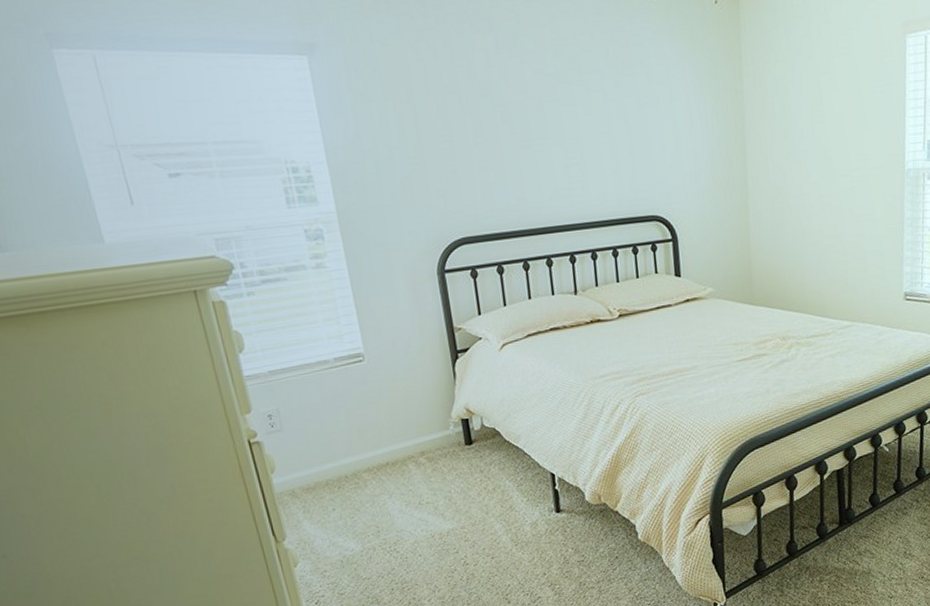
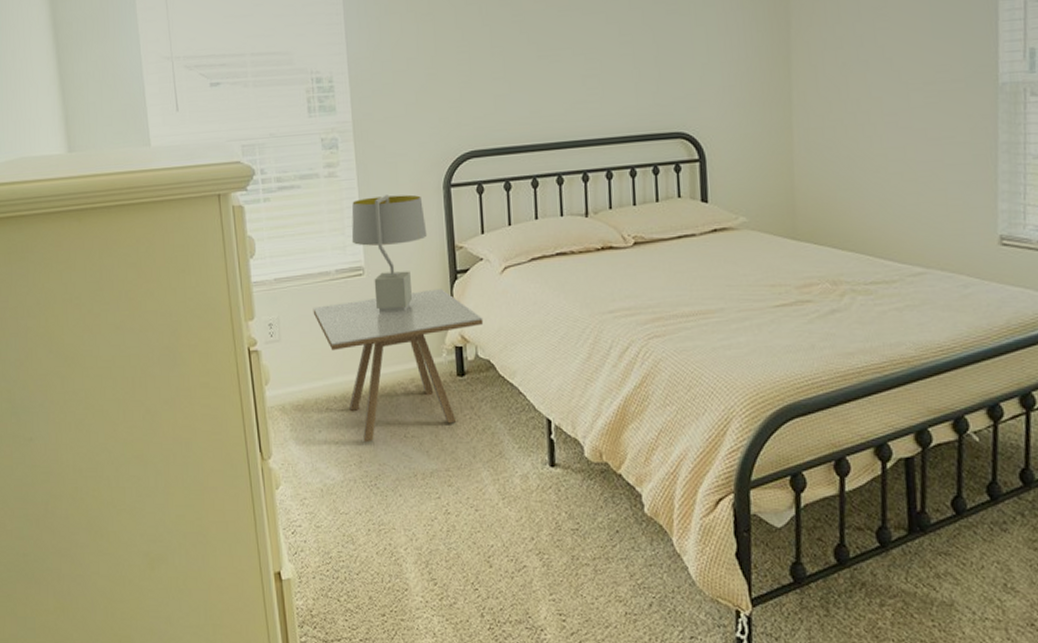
side table: none [313,368,487,514] -> present [313,288,484,443]
table lamp: none [345,282,426,395] -> present [351,194,428,313]

